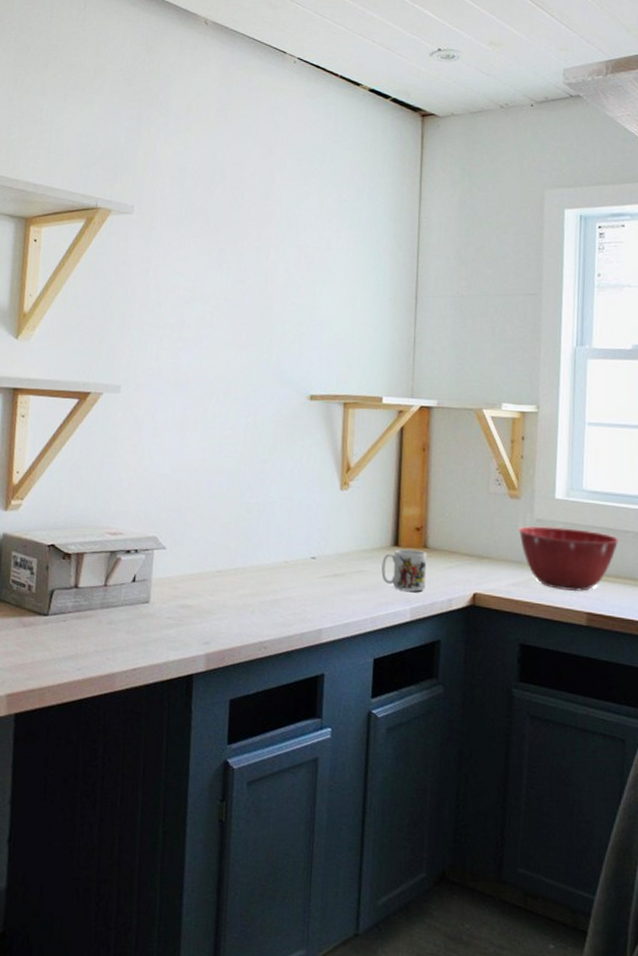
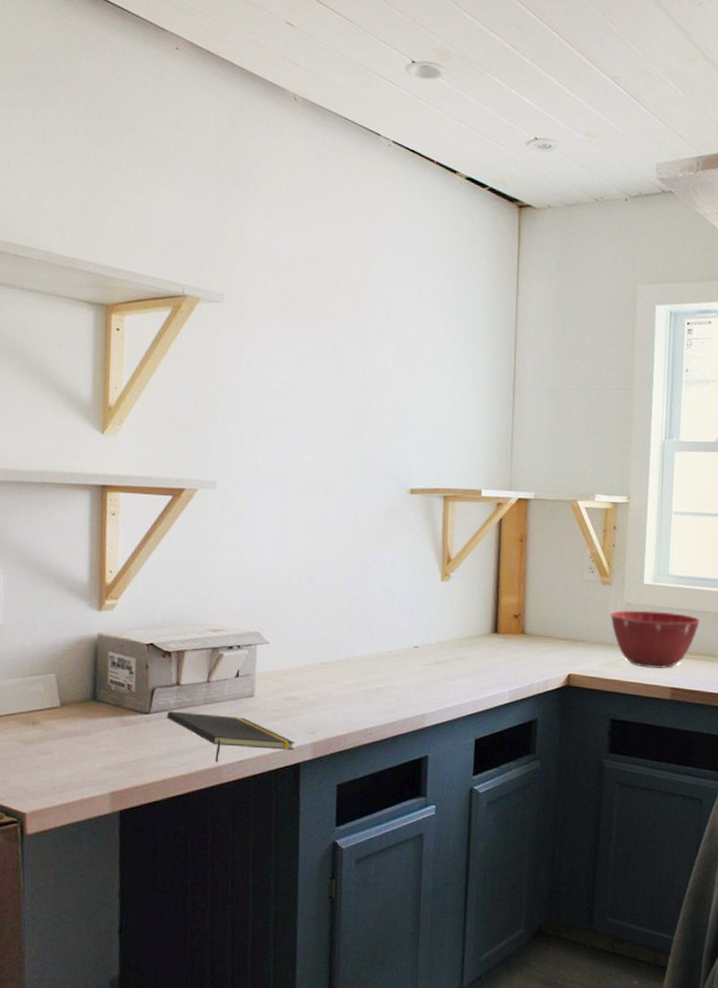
notepad: none [63,614,189,669] -> present [166,711,296,763]
mug: present [381,549,427,592] -> none [481,636,525,675]

